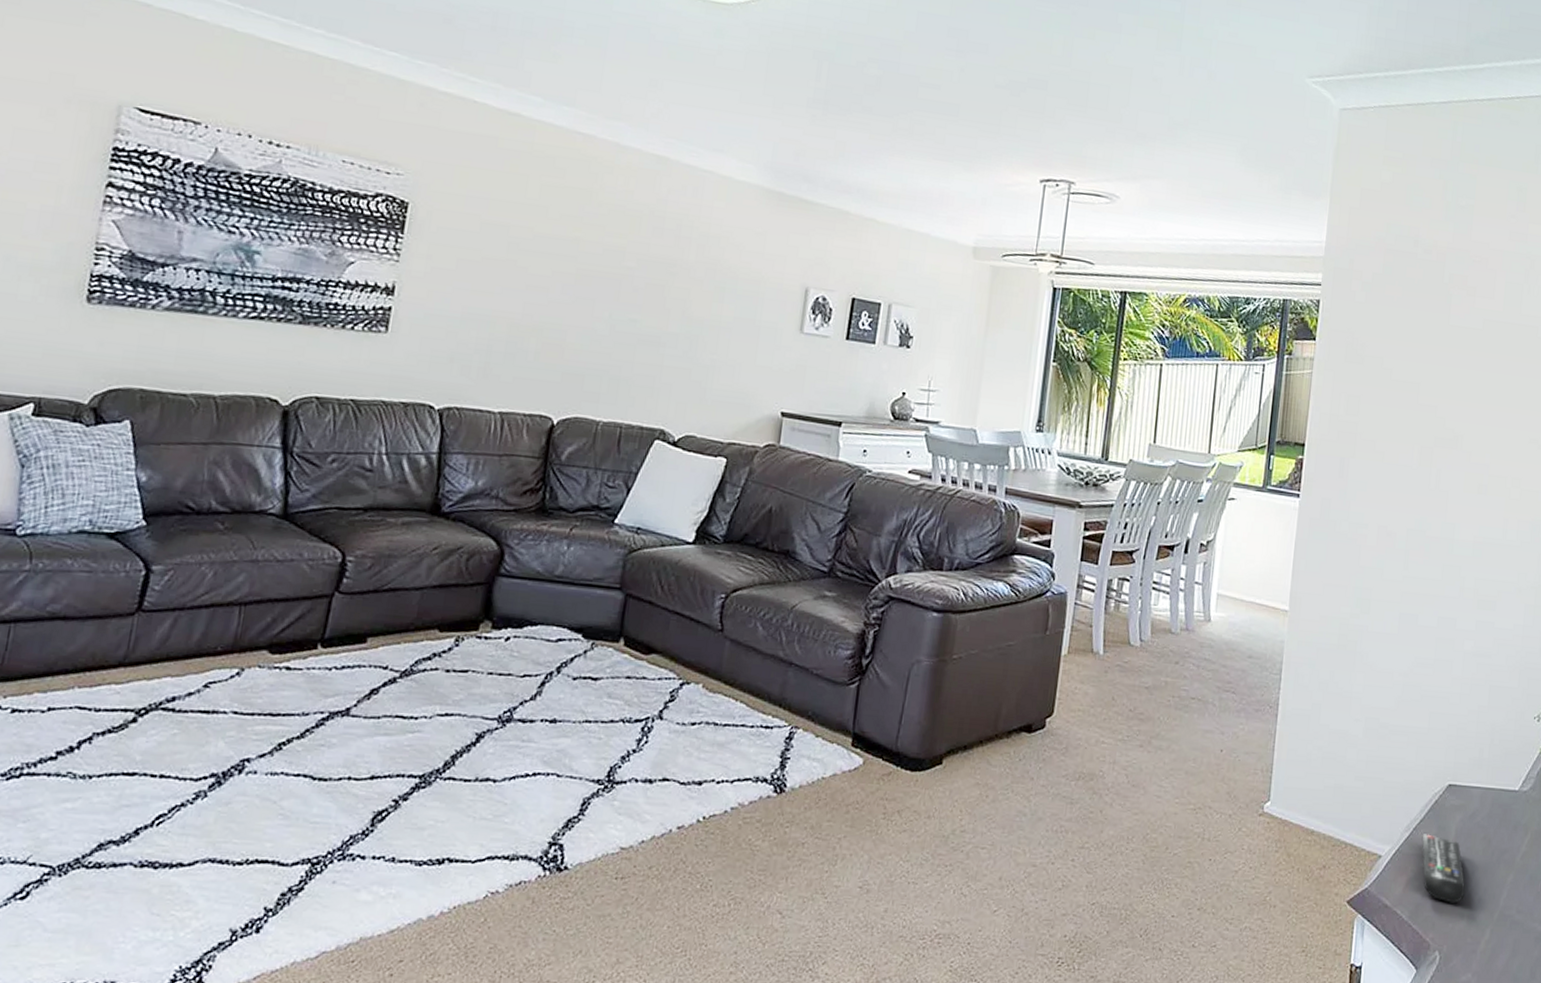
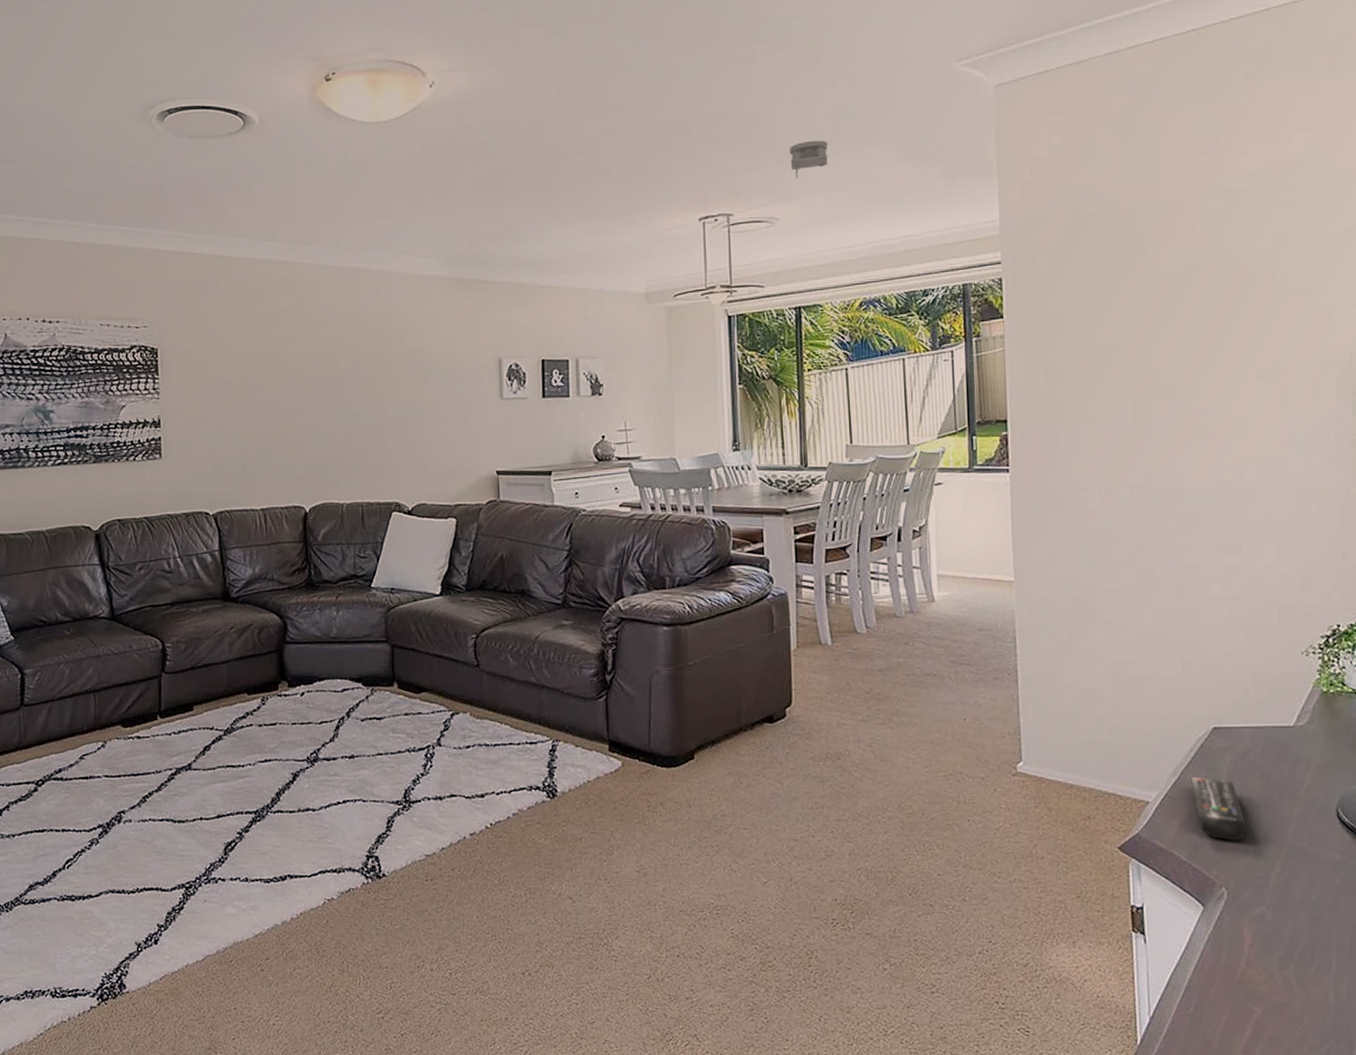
smoke detector: none [1139,123,1178,160] -> present [790,140,828,178]

